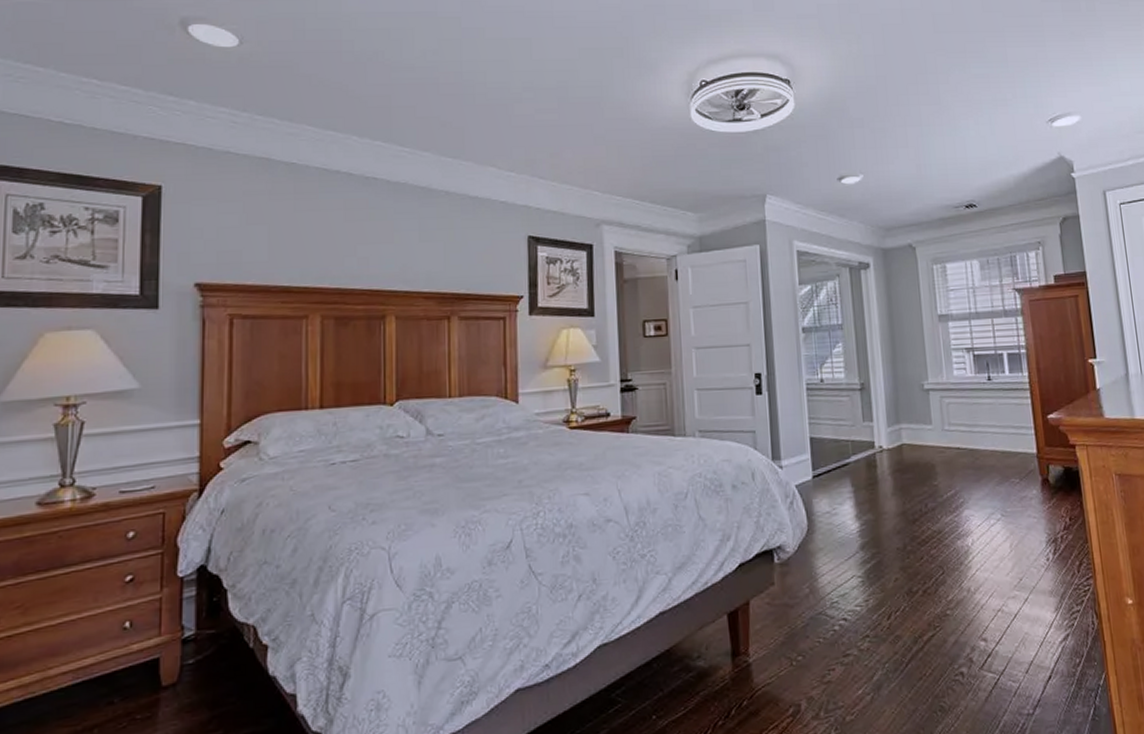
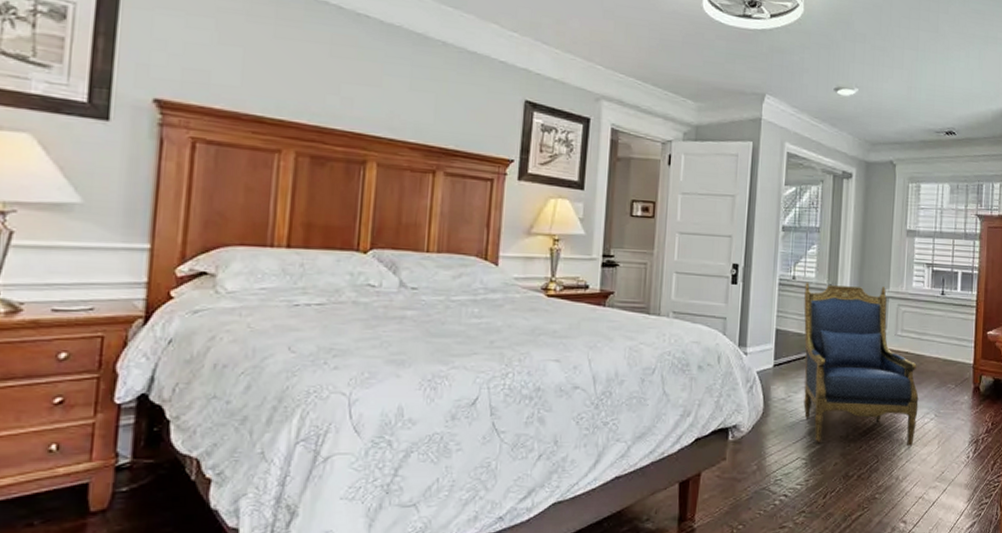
armchair: none [835,379,982,557] -> present [803,281,919,447]

